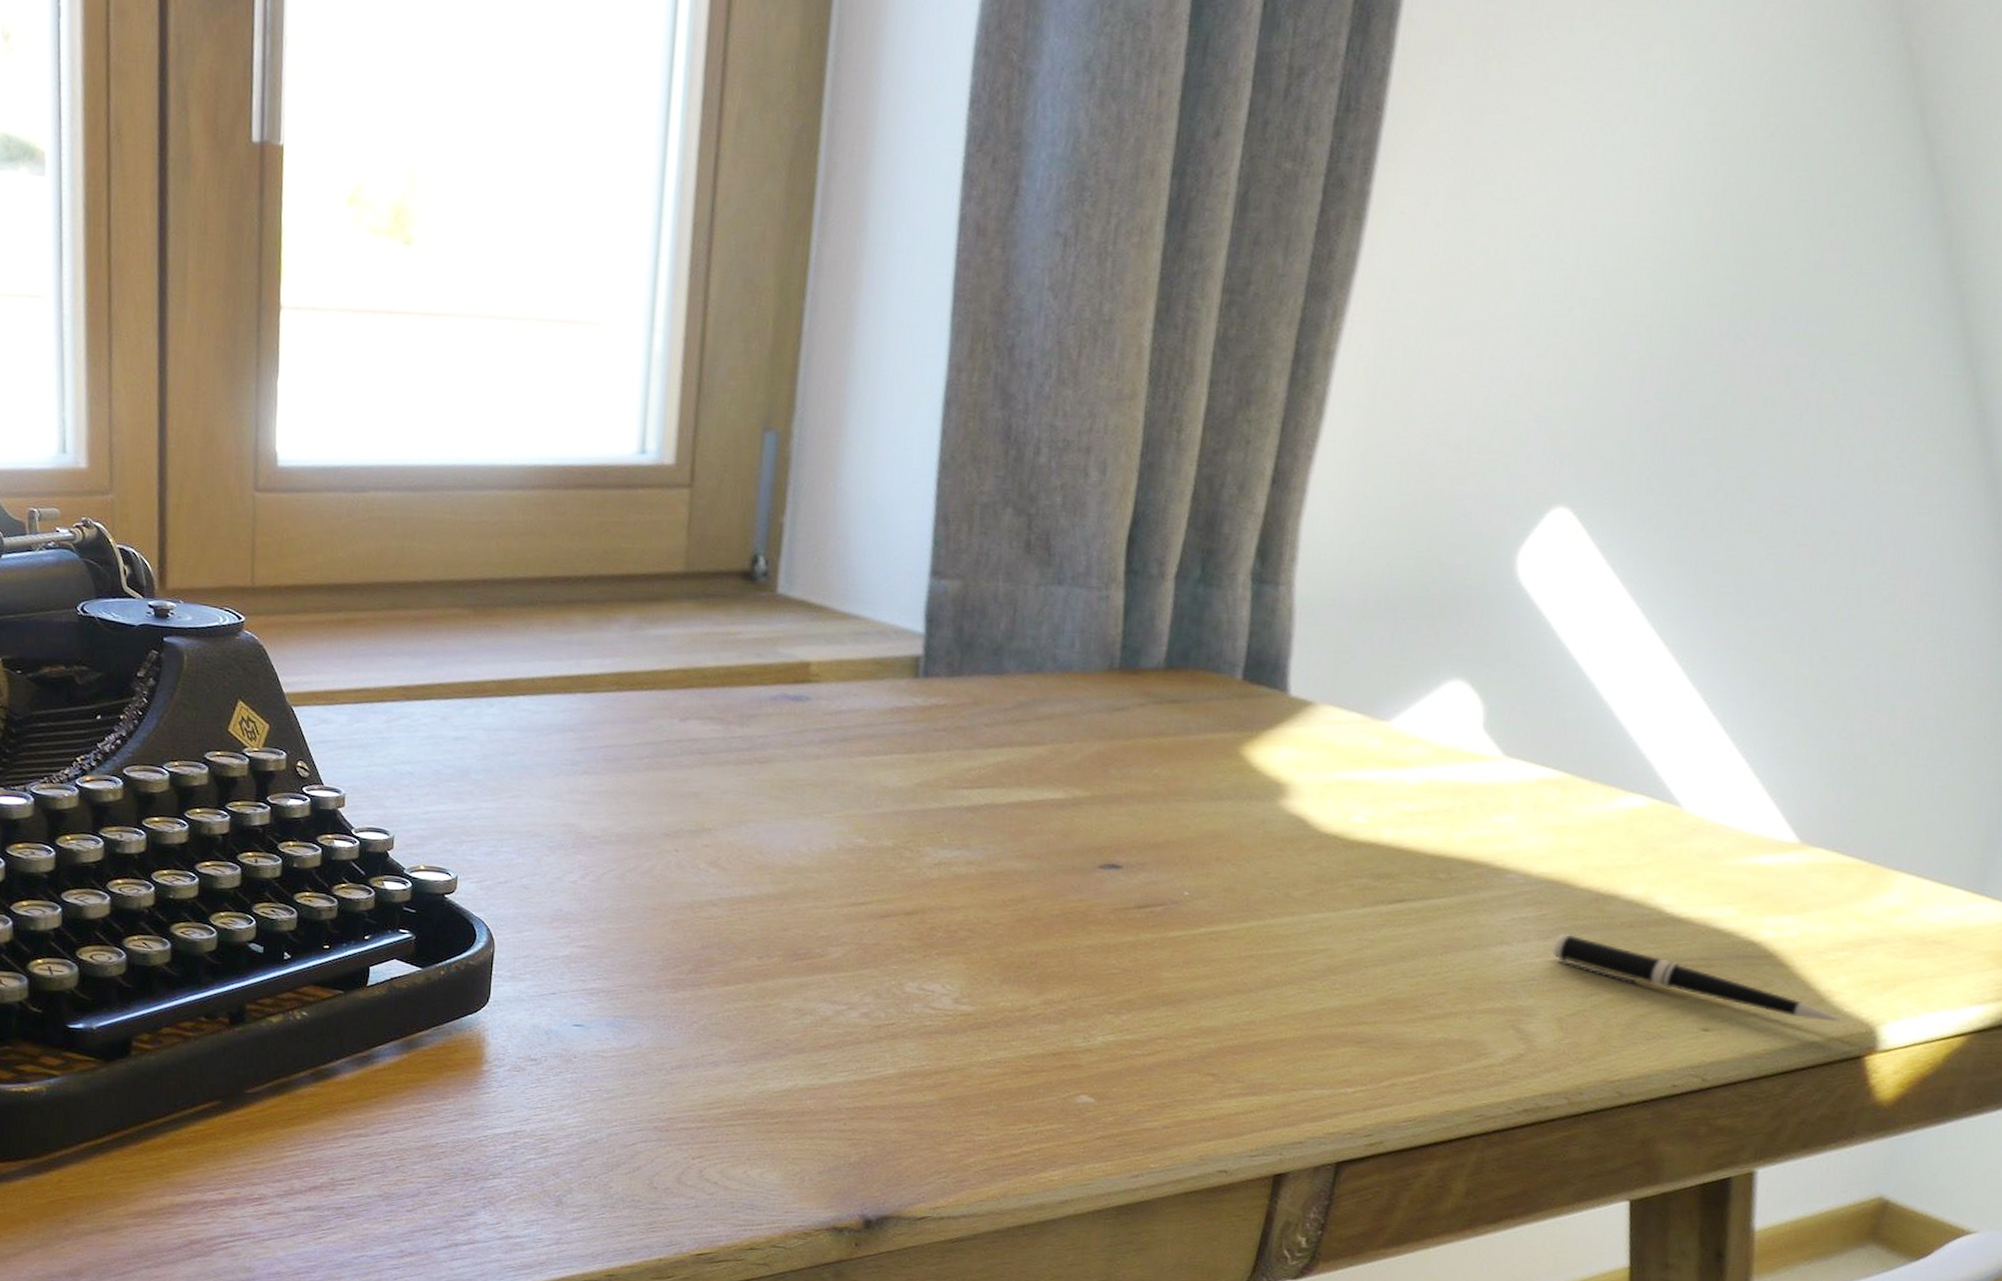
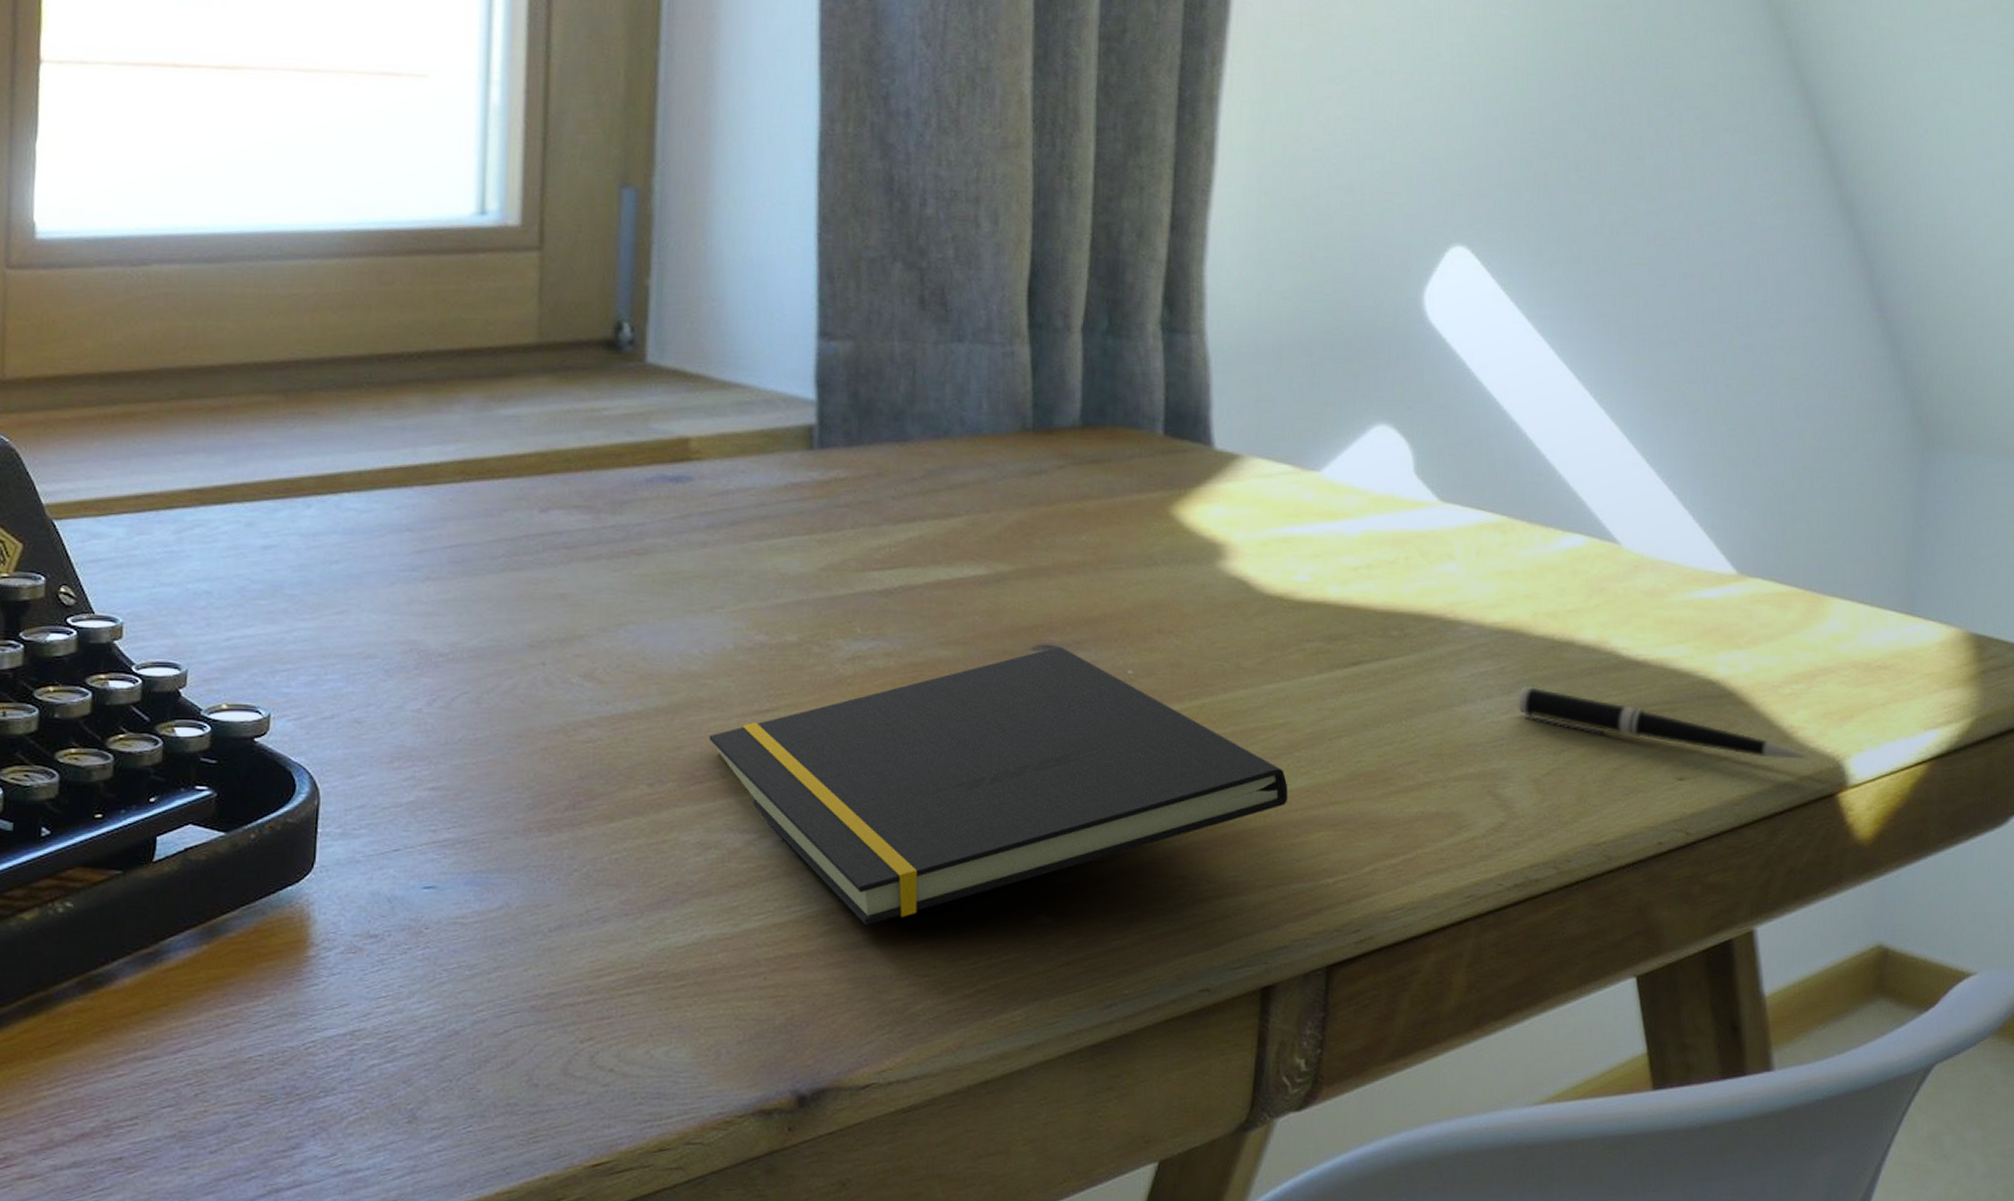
notepad: none [811,867,1321,1089] -> present [709,647,1288,925]

